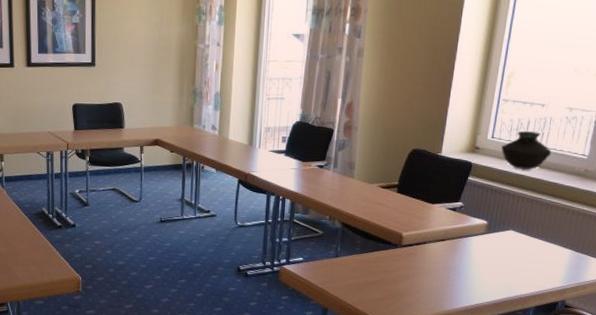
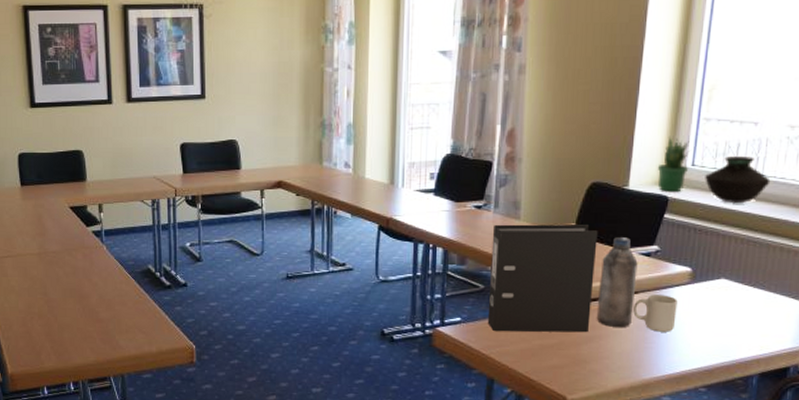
binder: none [324,181,416,272] -> present [487,224,598,333]
water bottle: none [411,195,446,268] -> present [596,237,638,327]
cup: none [440,242,475,273] -> present [633,294,678,332]
planter: none [465,114,491,158] -> present [658,137,690,191]

